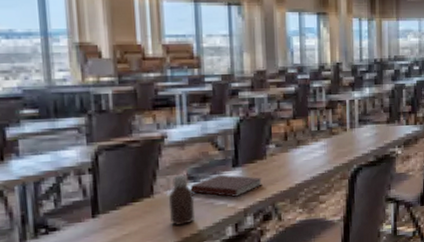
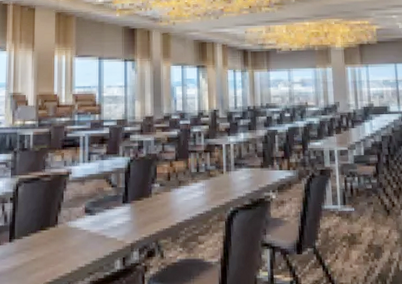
bottle: present [168,174,196,226] -> none [69,208,90,256]
notebook: present [190,174,262,197] -> none [87,209,147,231]

